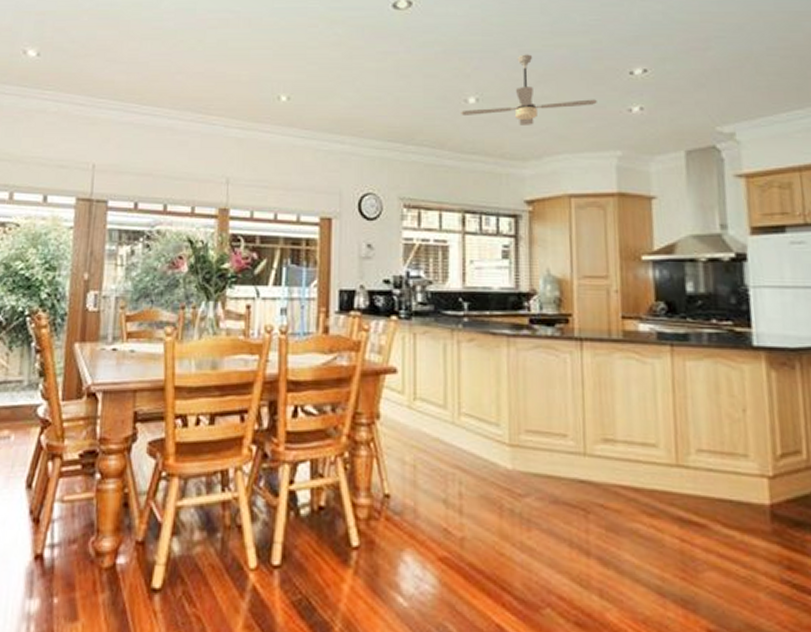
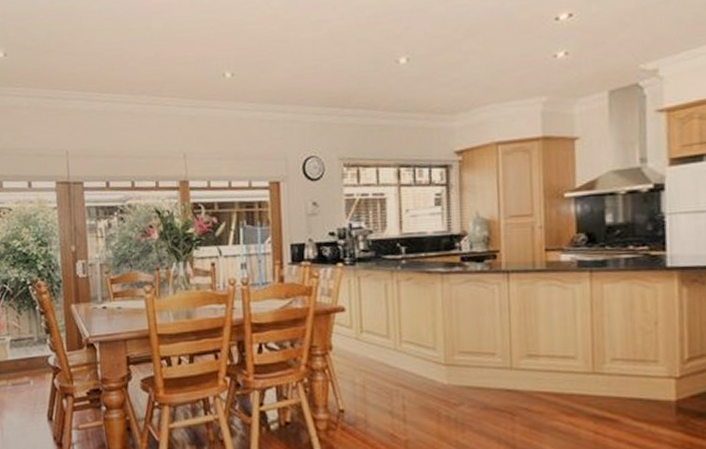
ceiling fan: present [461,54,597,125] -> none [393,9,523,80]

